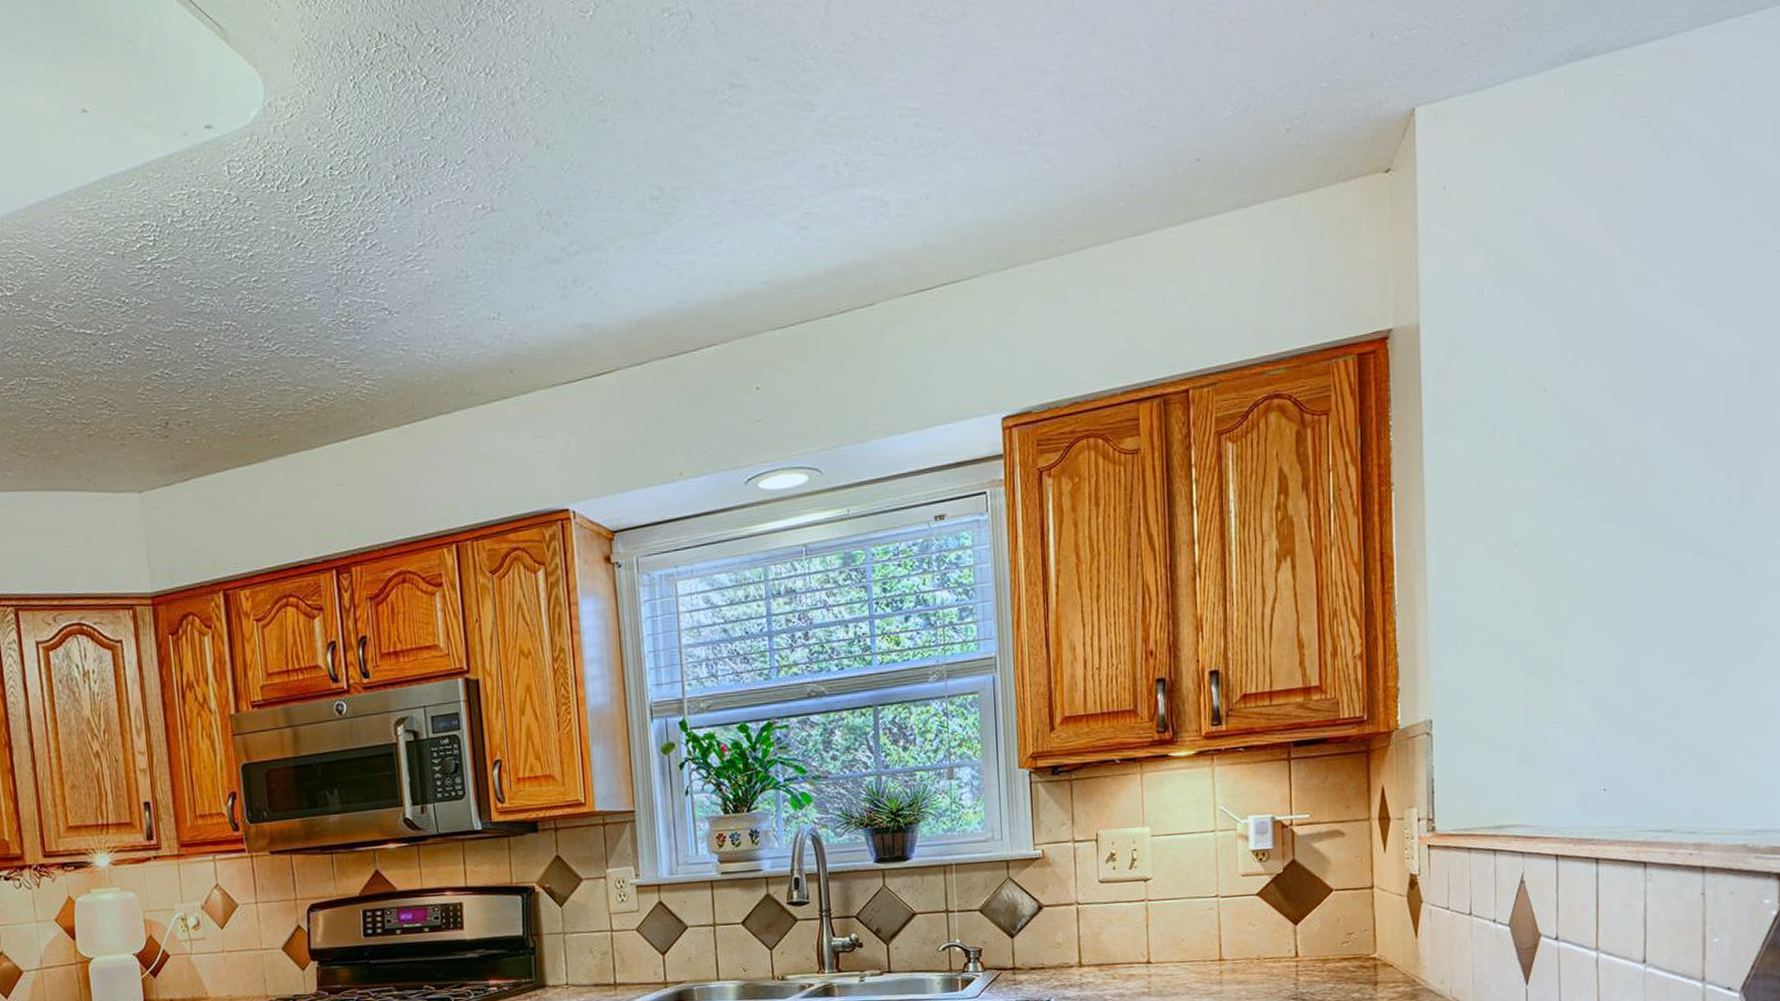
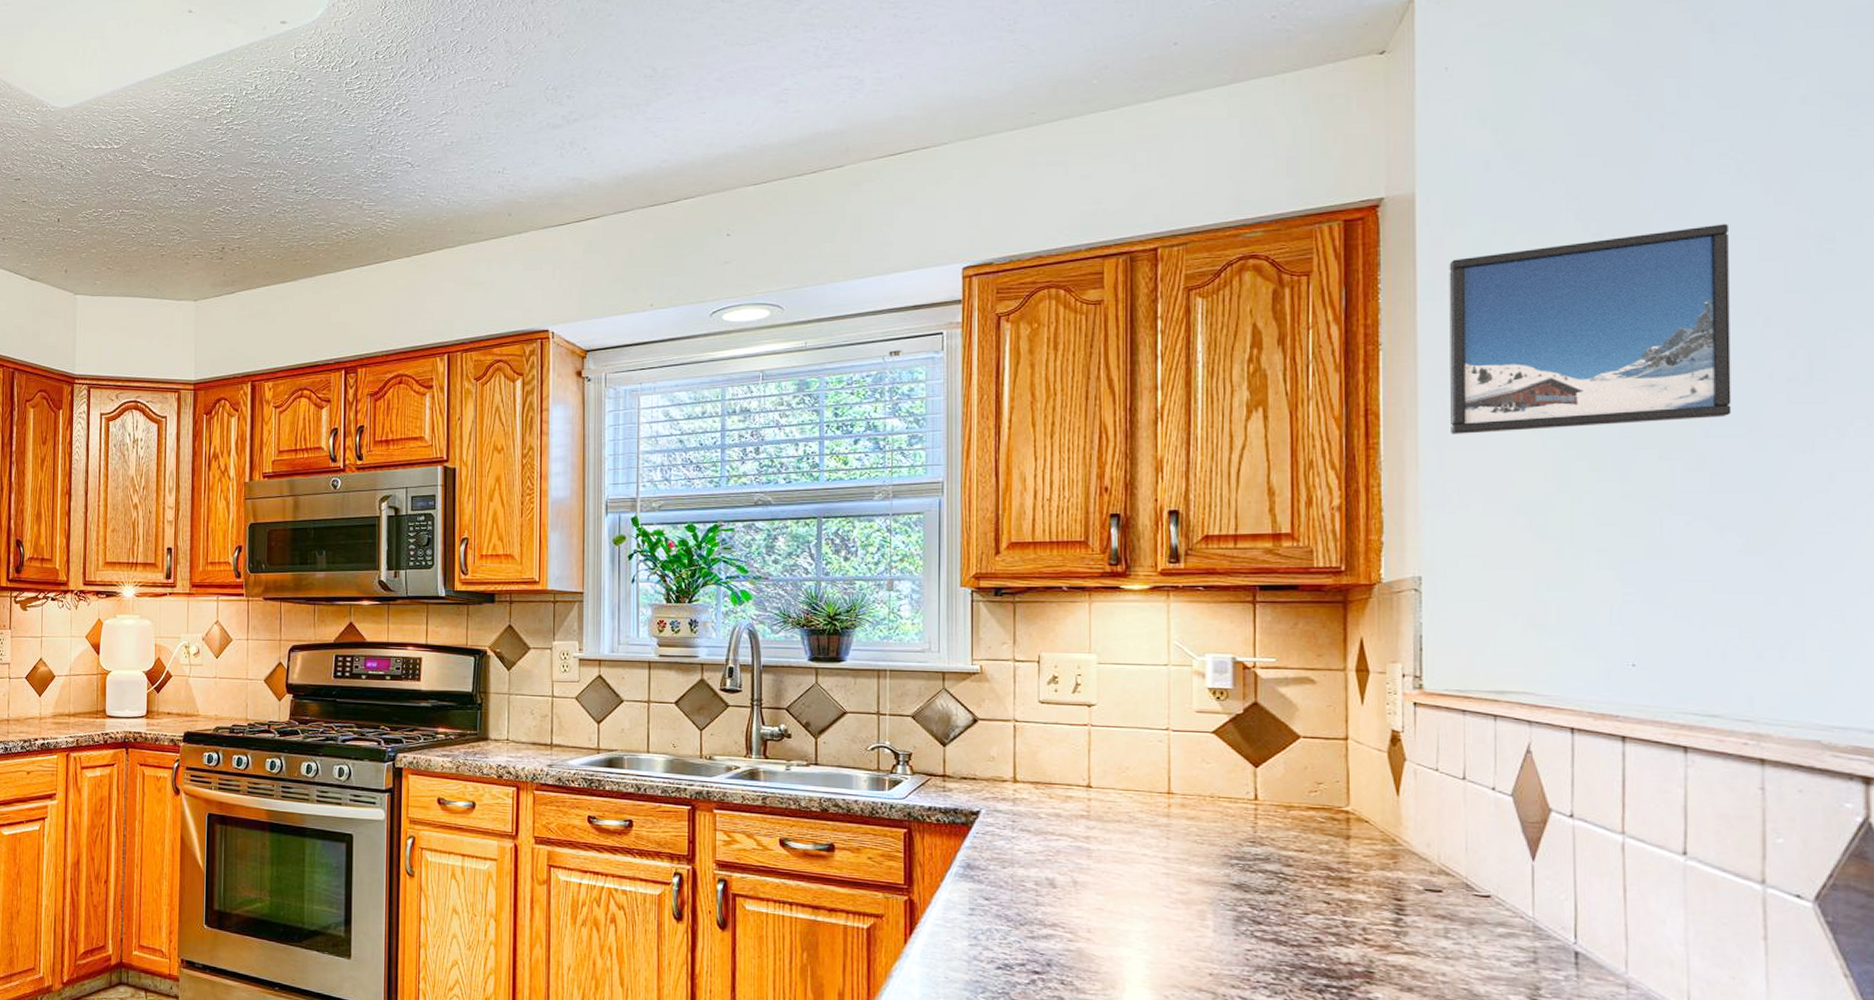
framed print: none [1450,348,1682,574] -> present [1449,224,1732,434]

